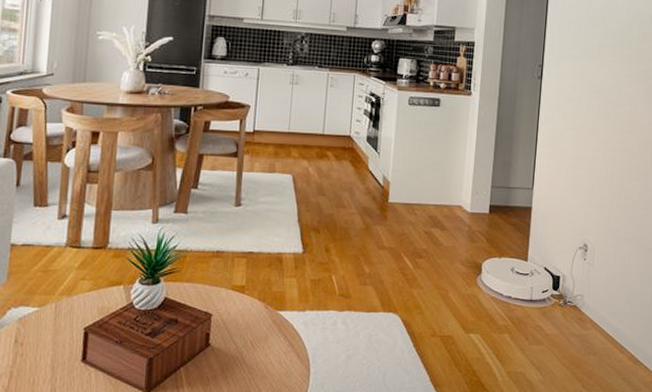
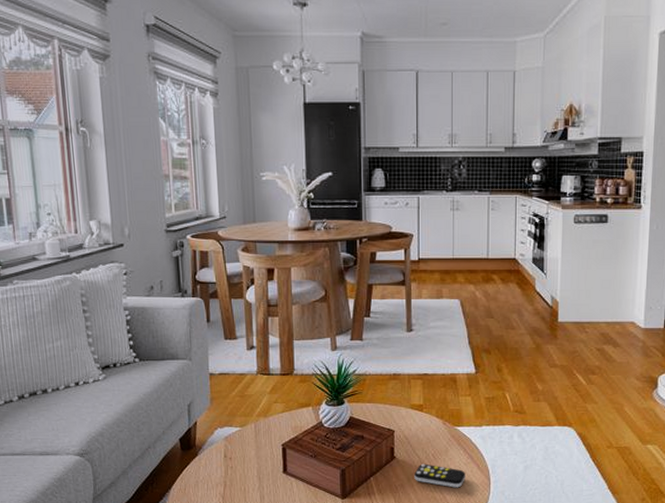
remote control: none [229,352,284,380] -> present [414,463,465,488]

